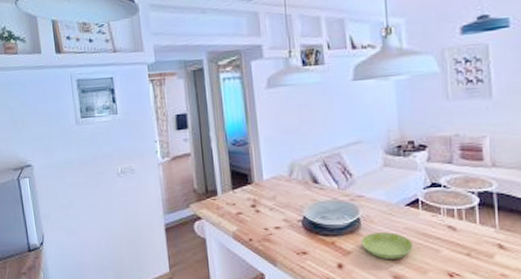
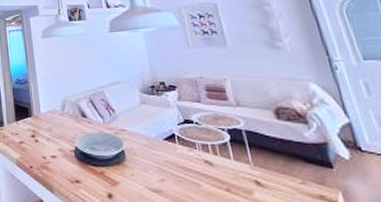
saucer: present [361,232,414,259] -> none [127,164,175,191]

